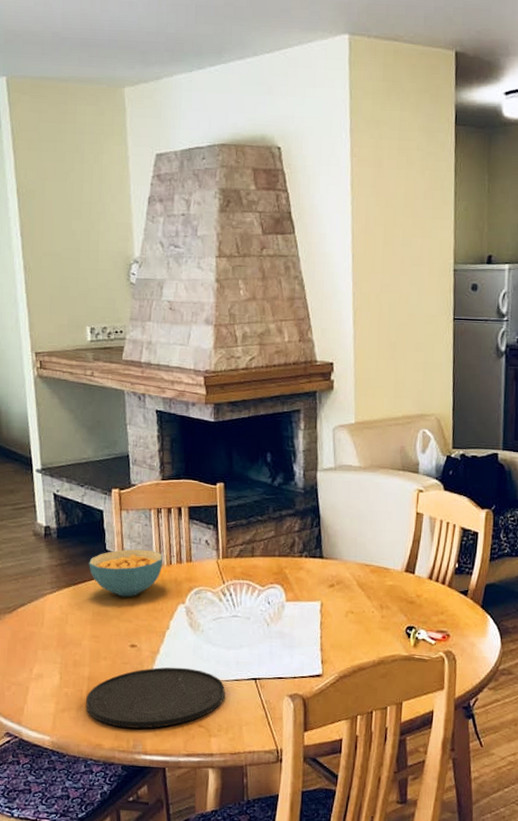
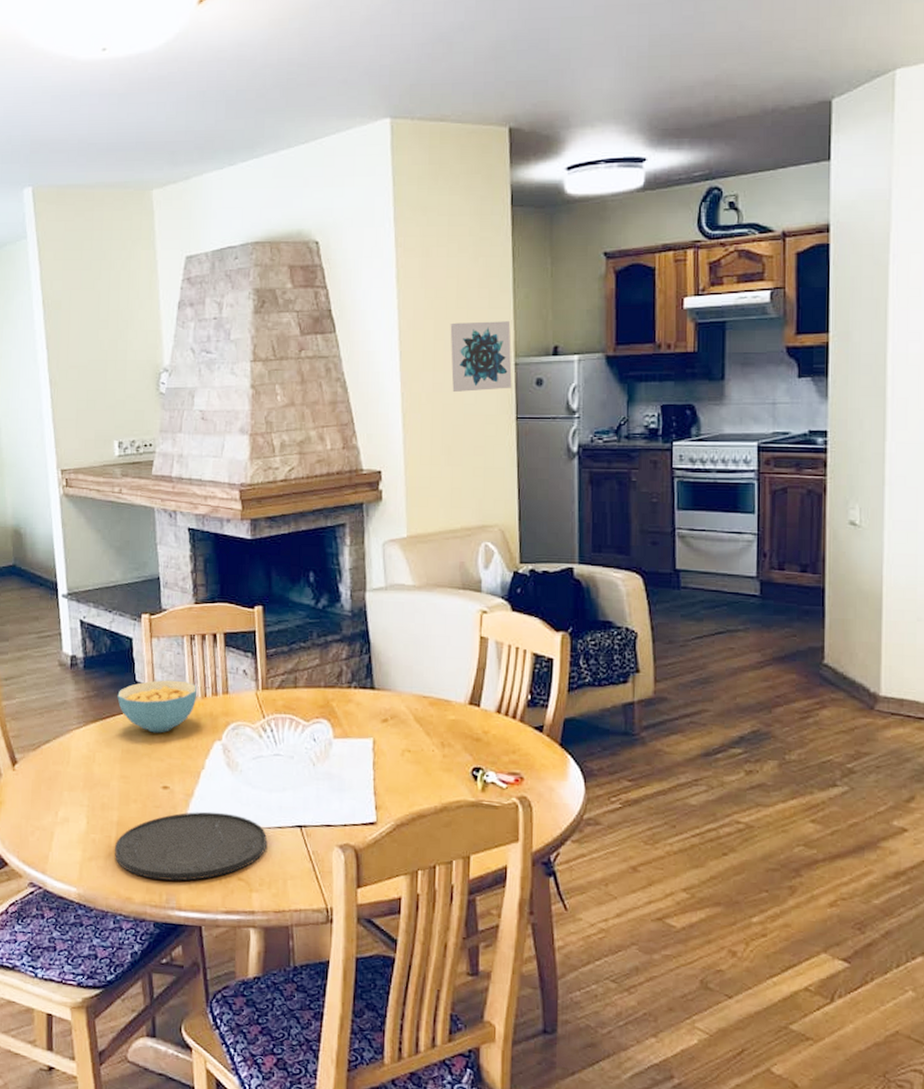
wall art: none [397,229,451,294] -> present [450,321,512,392]

